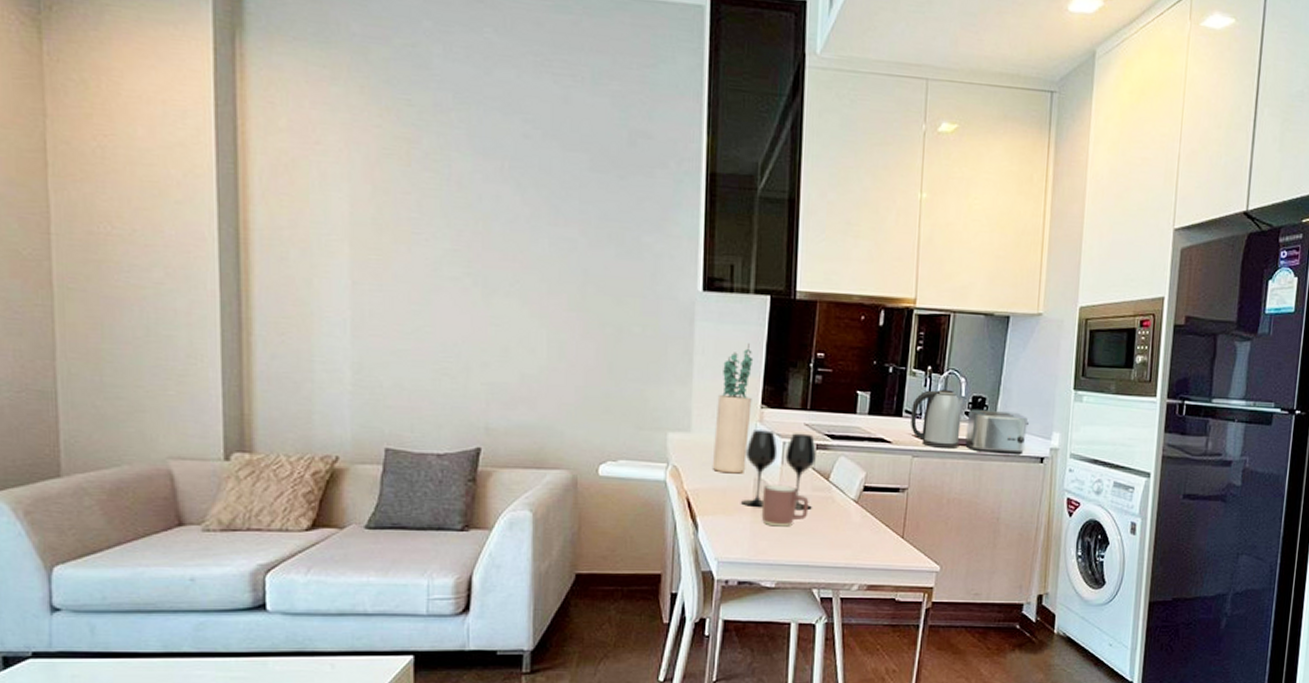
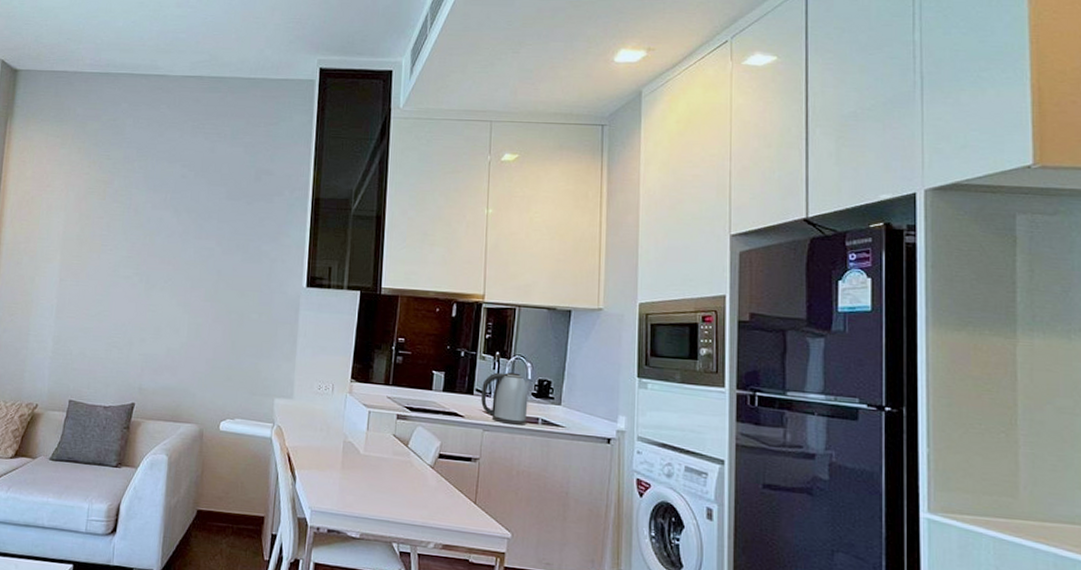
vase: present [712,343,754,474] -> none [309,329,345,436]
wine glass: present [741,430,816,511] -> none [332,400,397,472]
mug: present [761,484,809,527] -> none [349,446,390,485]
toaster: present [965,409,1029,455] -> none [533,390,594,435]

